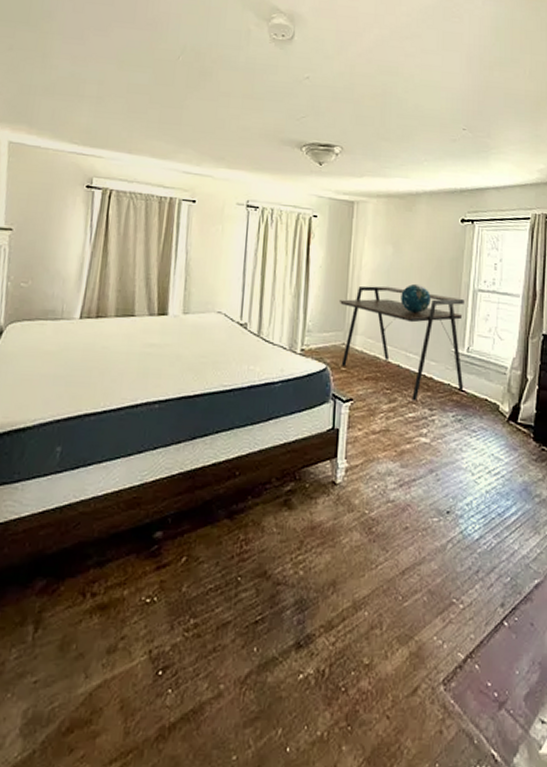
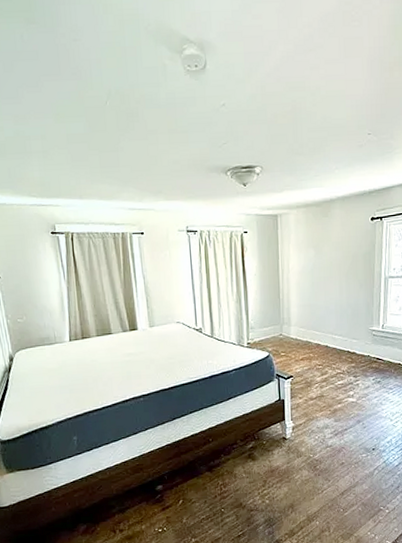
desk: present [338,285,464,402] -> none [273,283,381,372]
globe: present [401,283,431,314] -> none [324,278,349,303]

